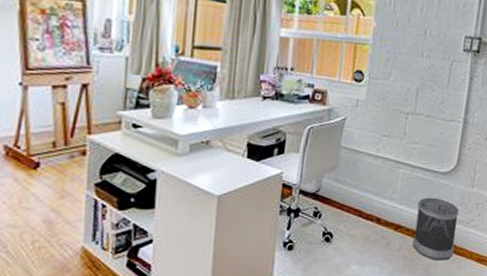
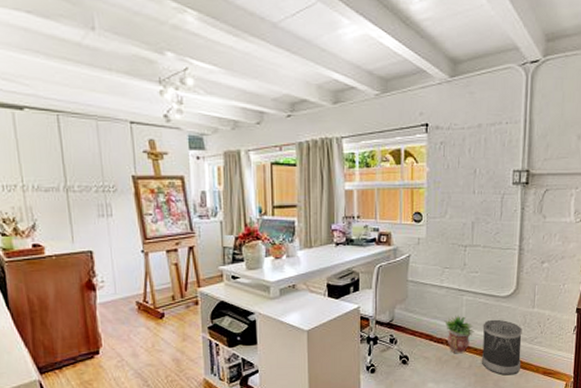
potted plant: none [377,190,409,234] -> present [444,315,475,354]

